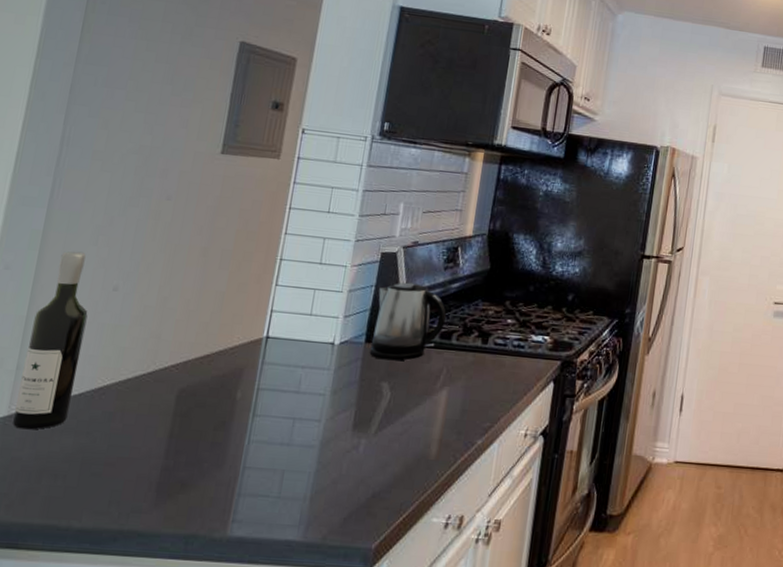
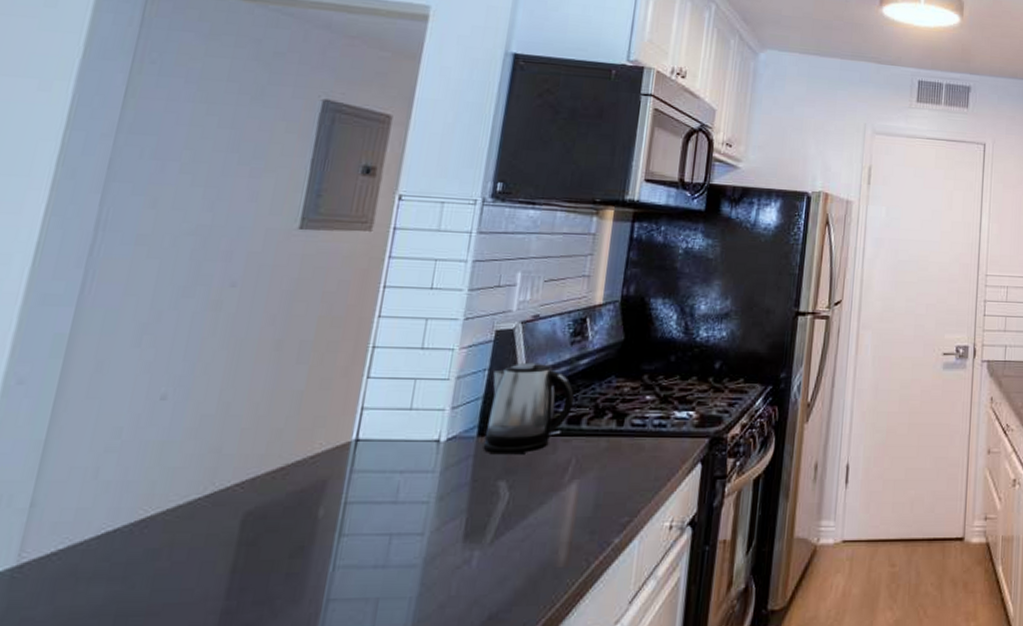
bottle: present [13,251,88,430] -> none [23,355,127,581]

